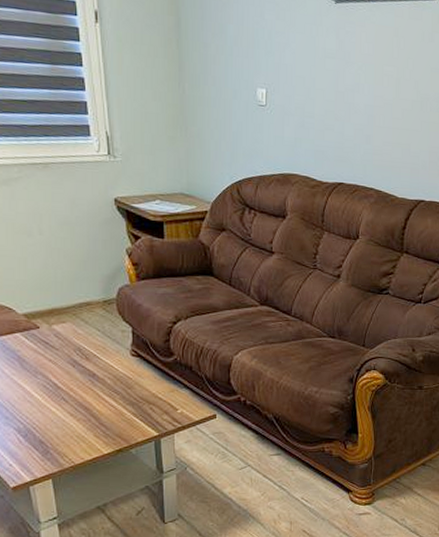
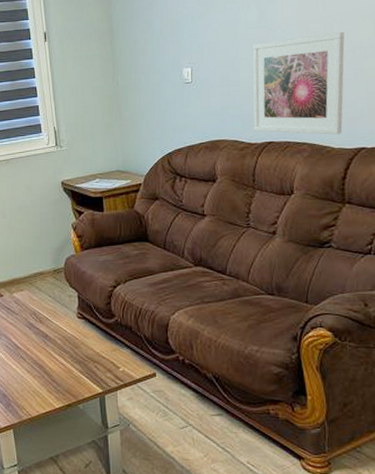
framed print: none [325,75,415,184] -> present [252,31,345,135]

